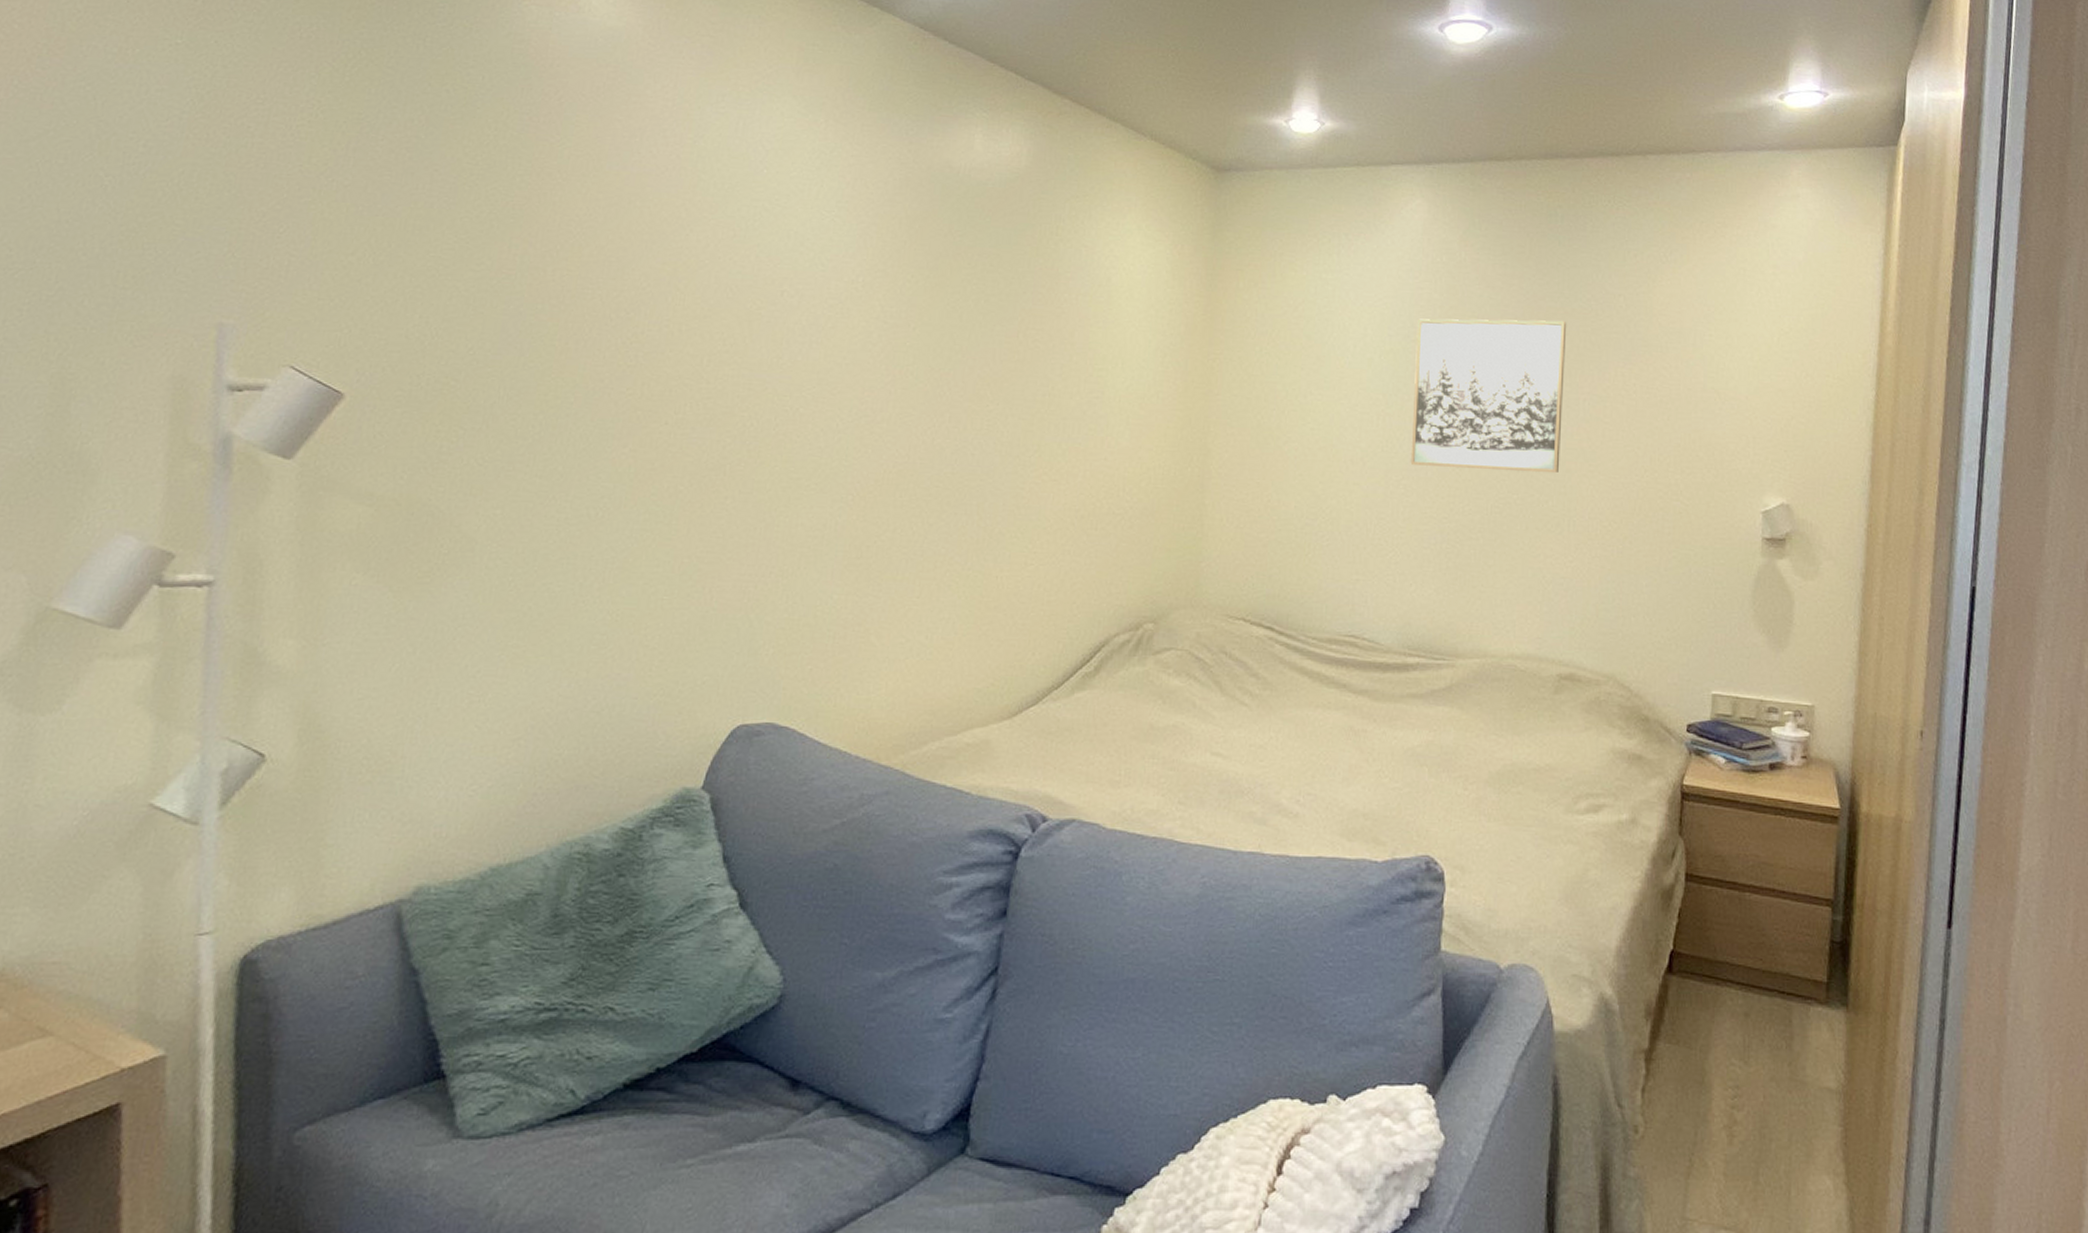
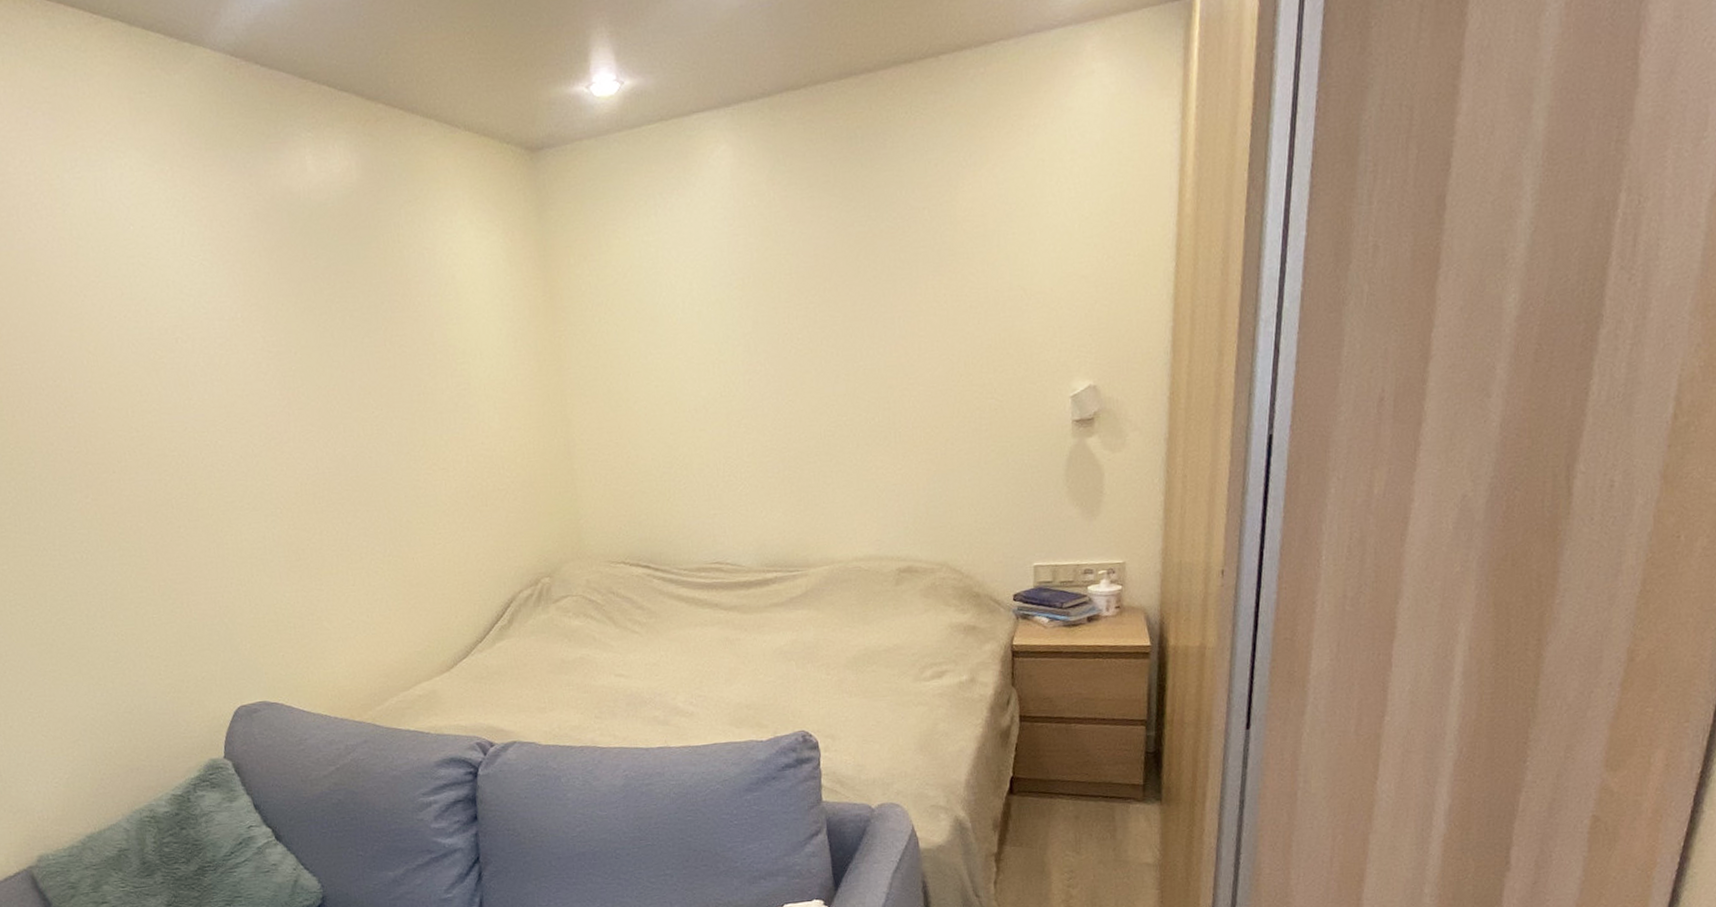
wall art: present [1410,318,1567,474] -> none [738,243,882,405]

